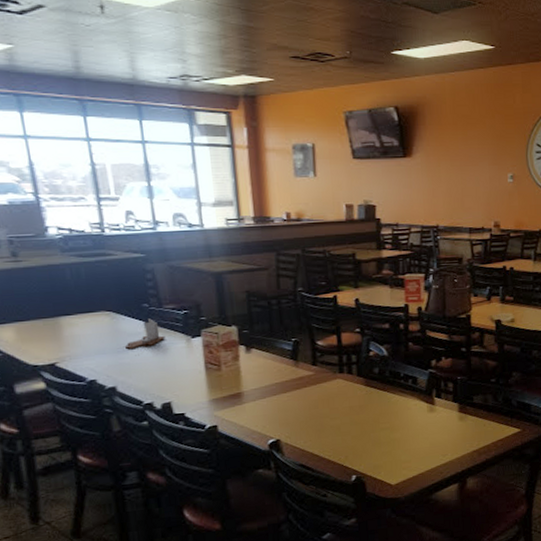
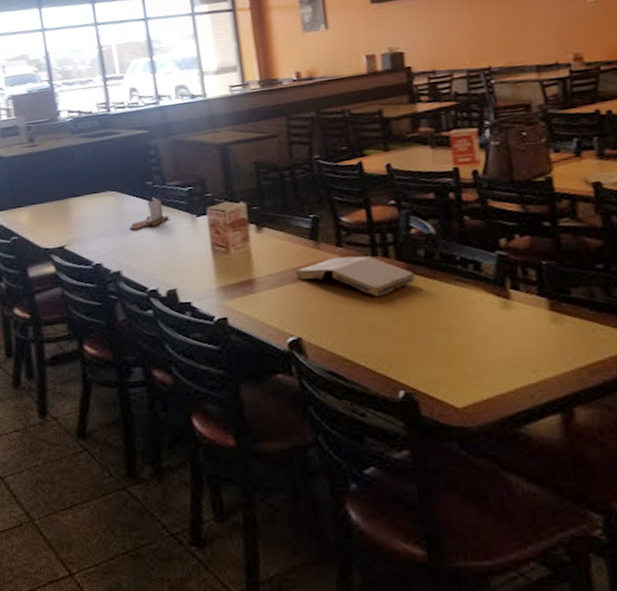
pizza box: none [278,373,370,406] -> present [296,256,415,298]

